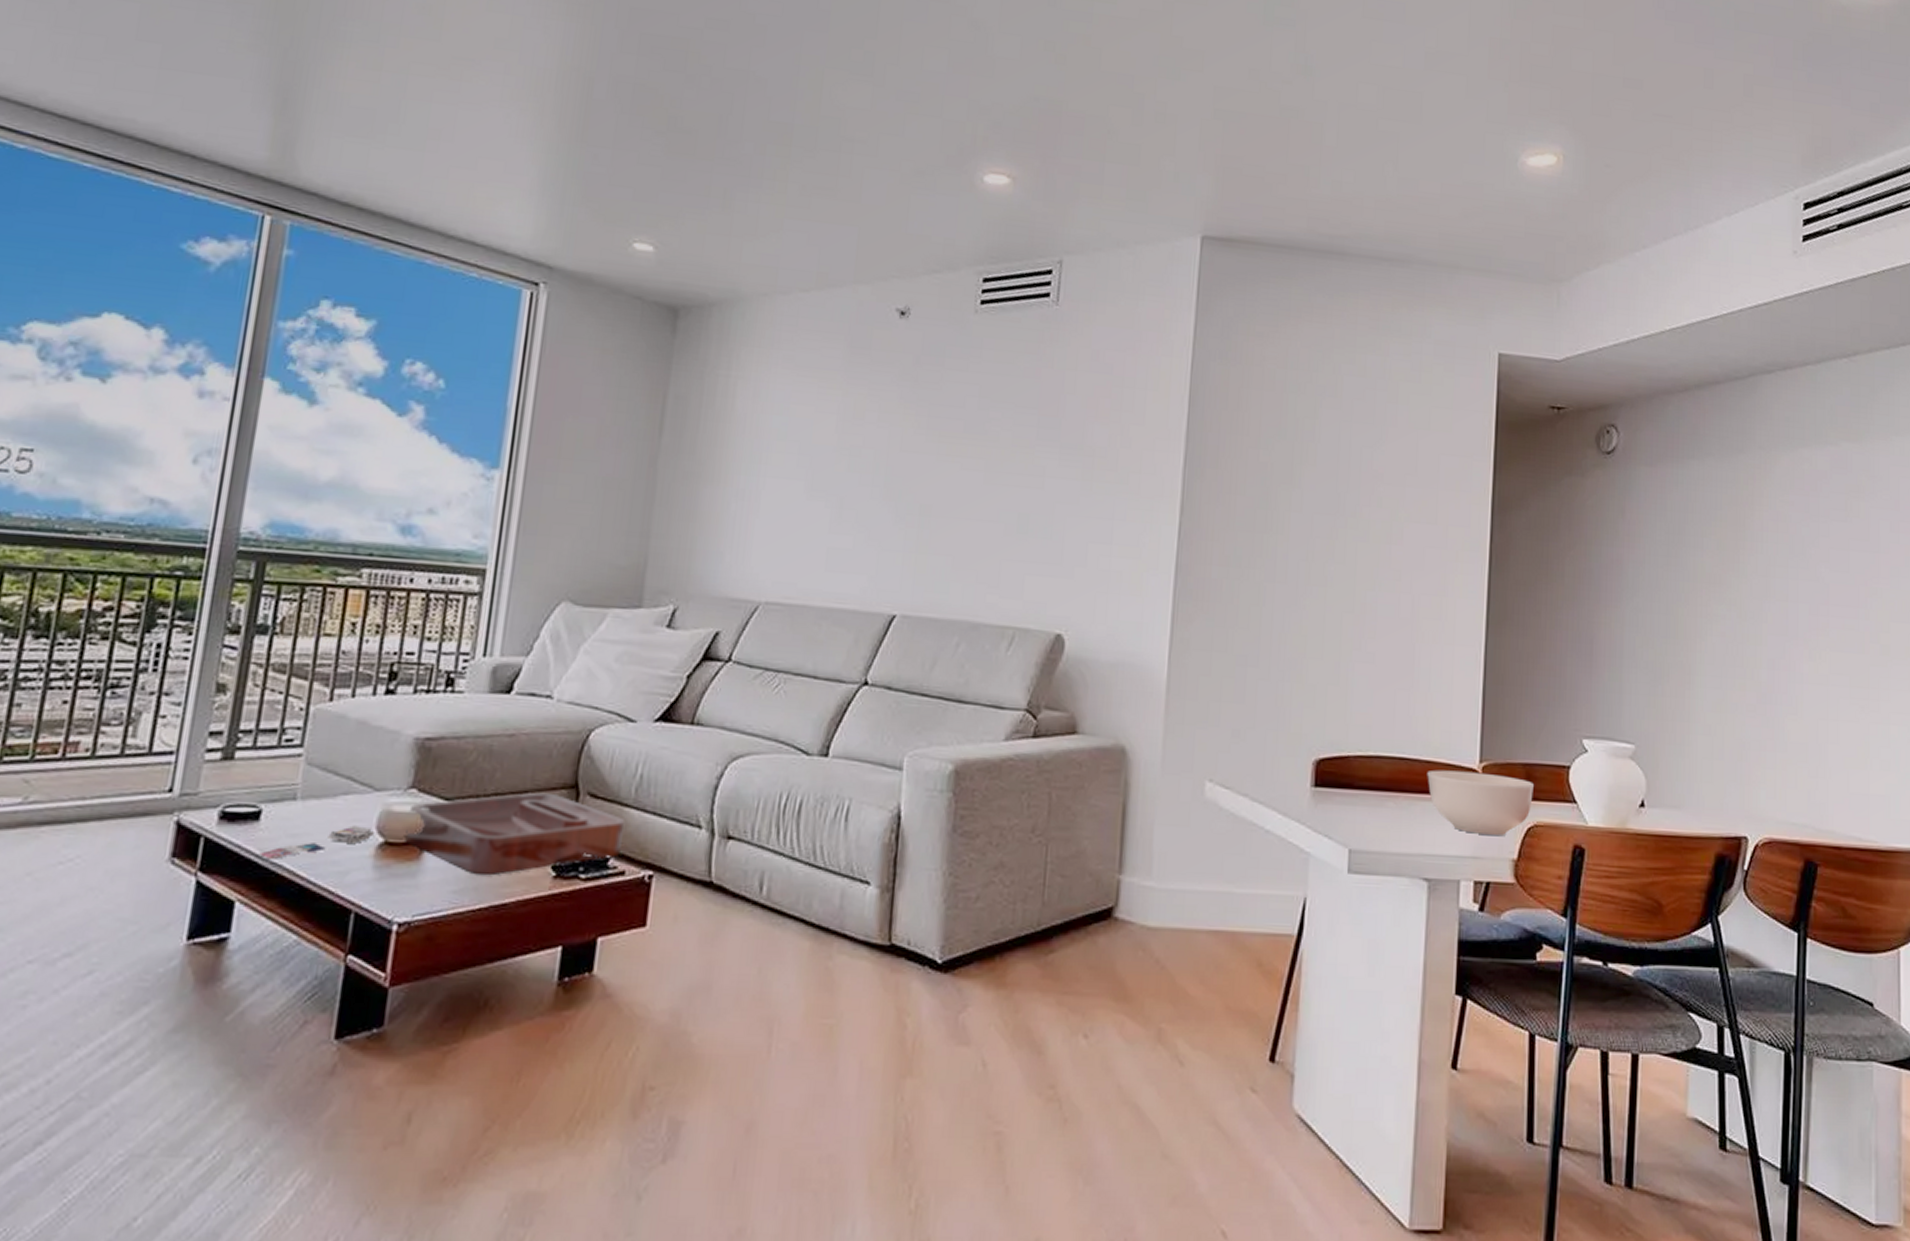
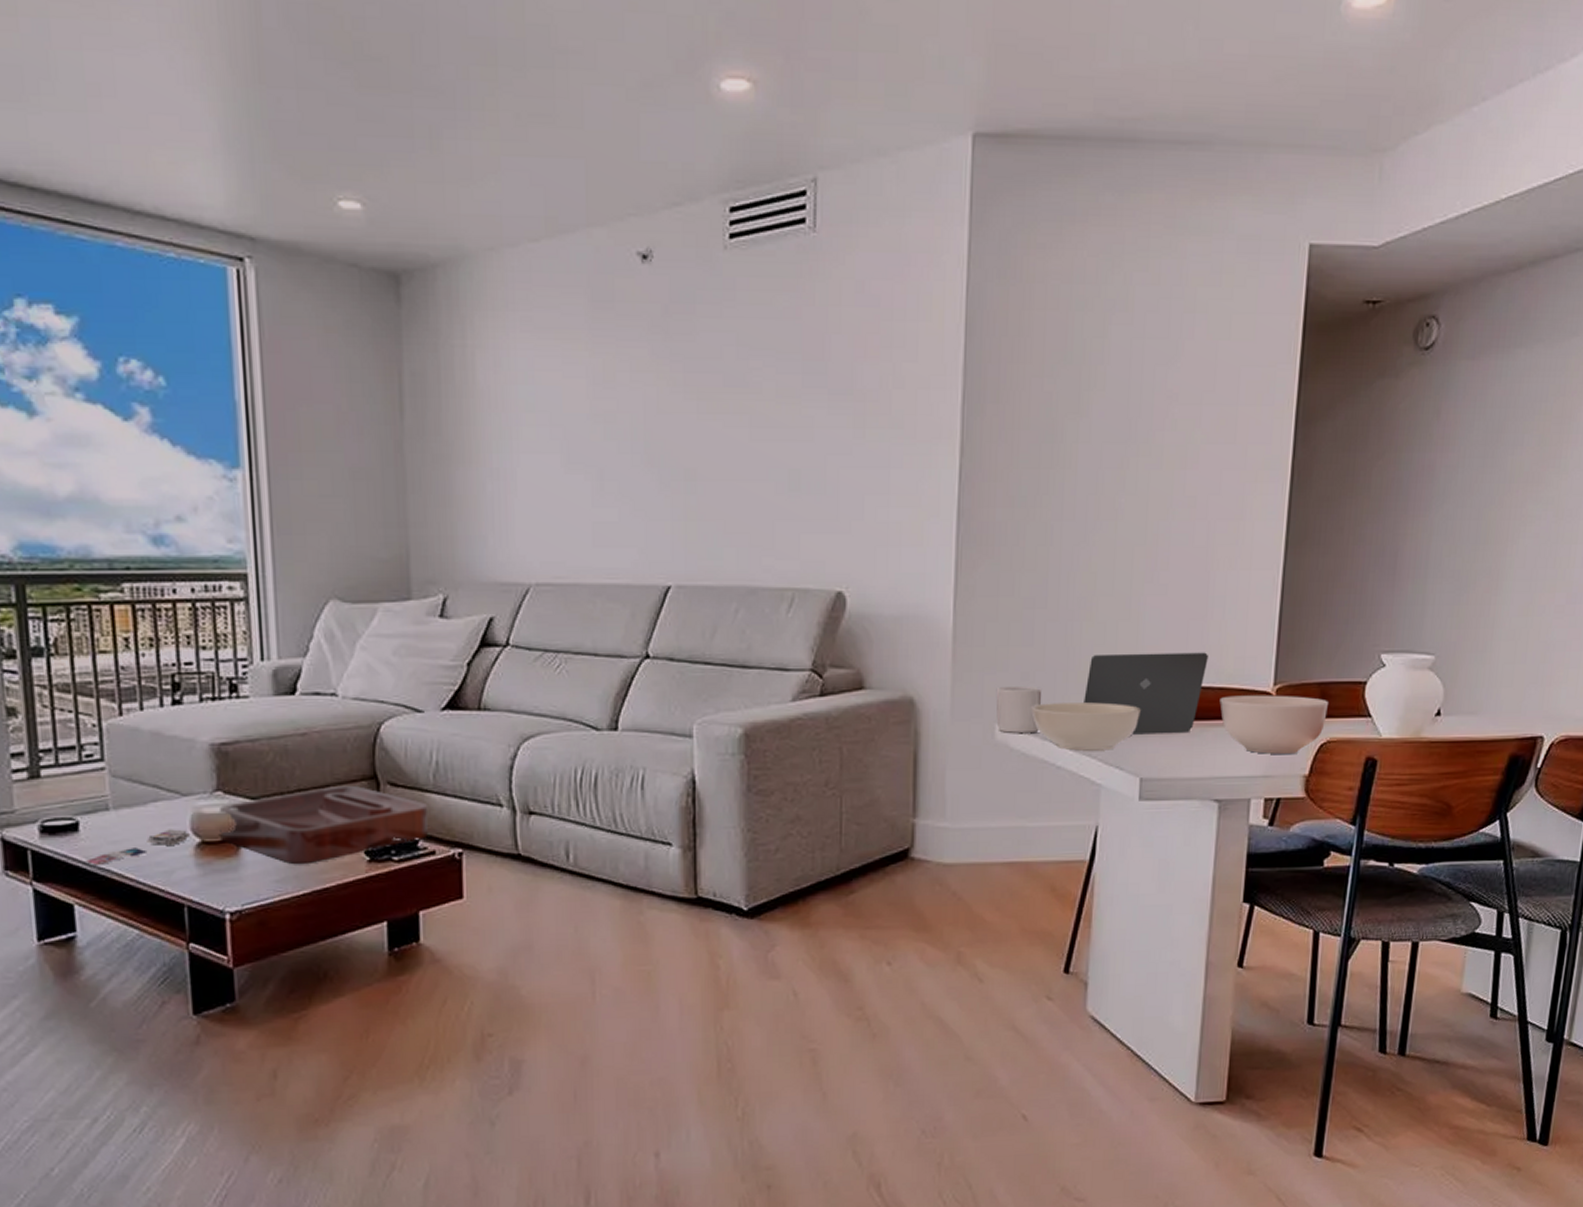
mug: none [1206,741,1253,794] -> present [996,685,1042,734]
bowl: none [1241,763,1351,817] -> present [1031,702,1142,751]
laptop: none [1293,717,1415,804] -> present [1084,652,1208,735]

